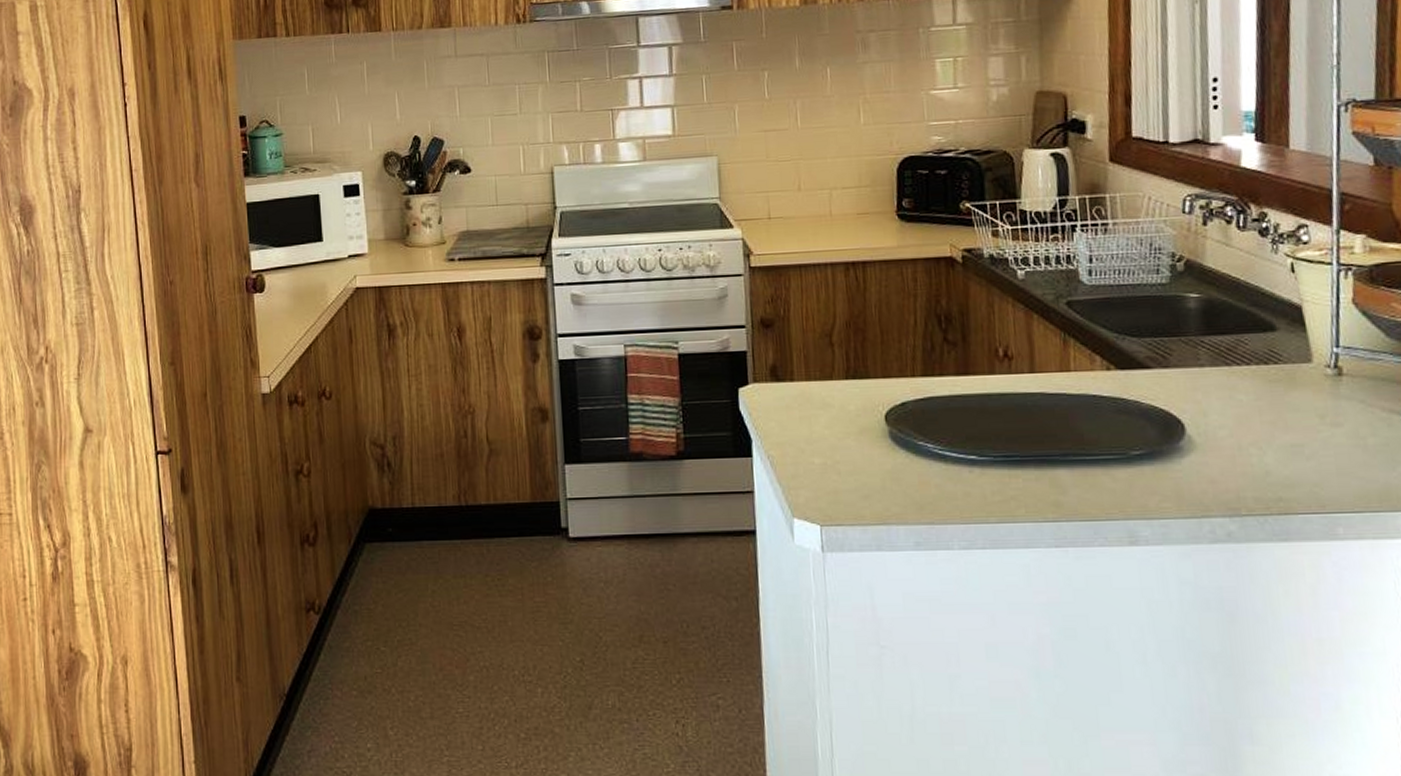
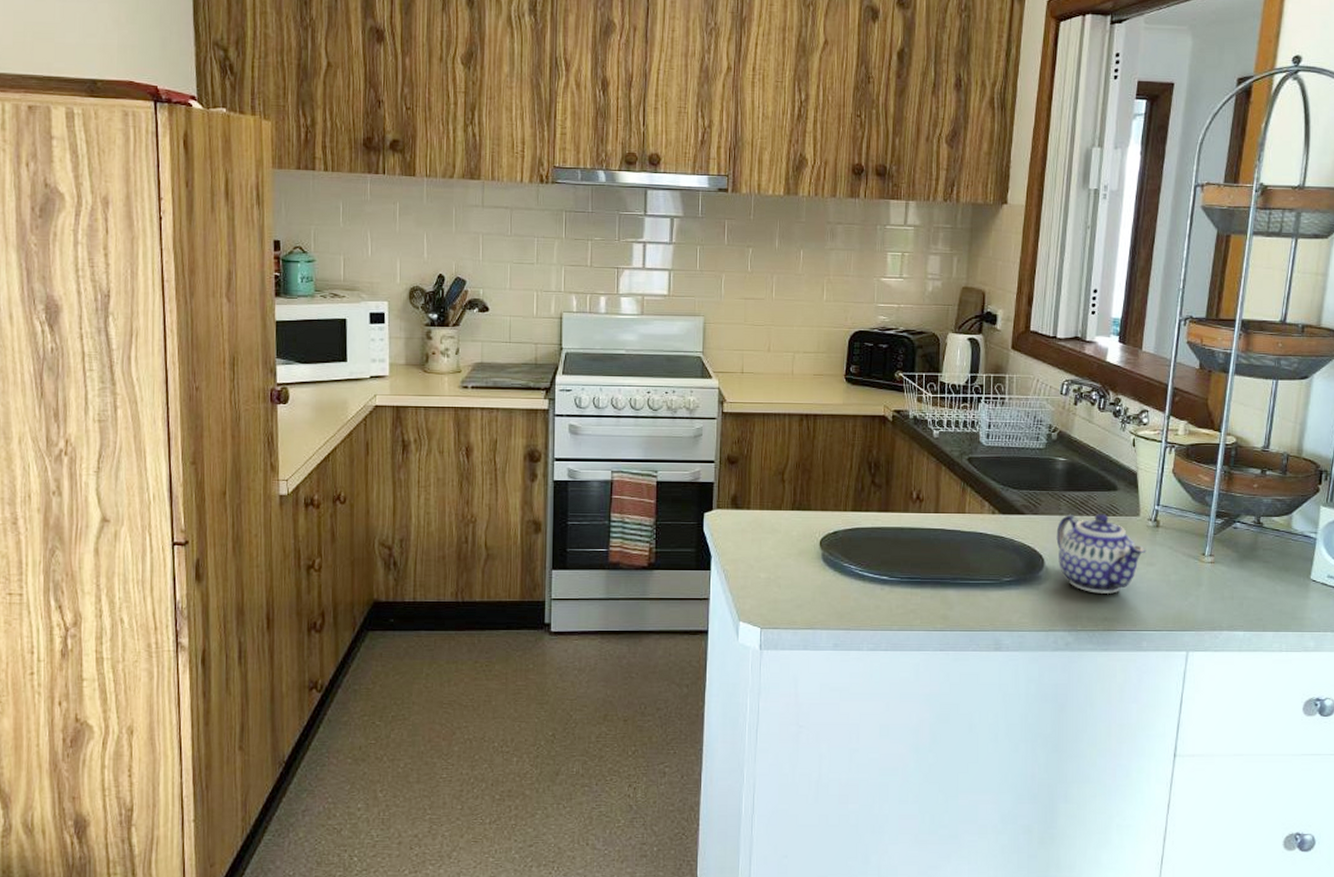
teapot: none [1197,362,1328,466] -> present [1056,514,1146,594]

